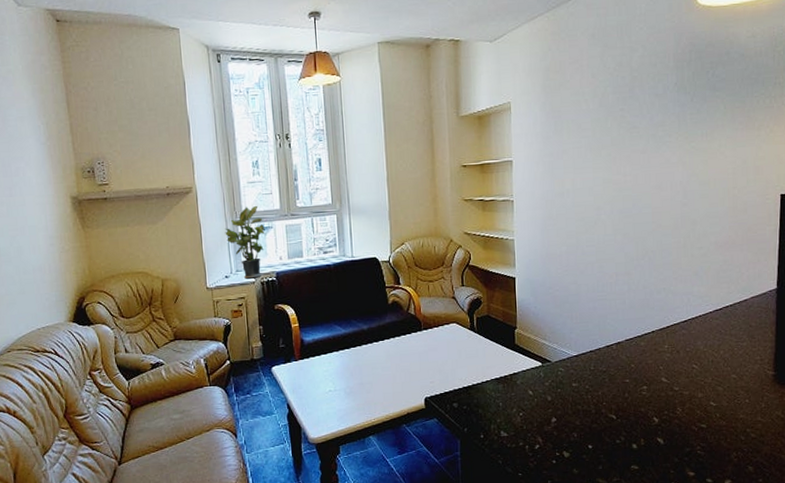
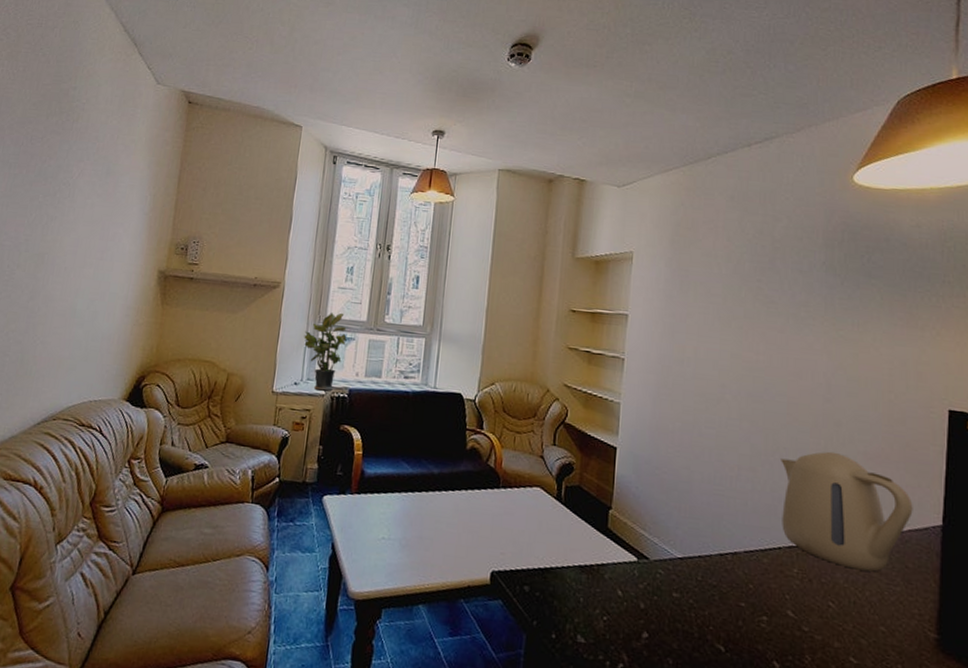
kettle: none [650,246,754,336] -> present [781,451,913,572]

